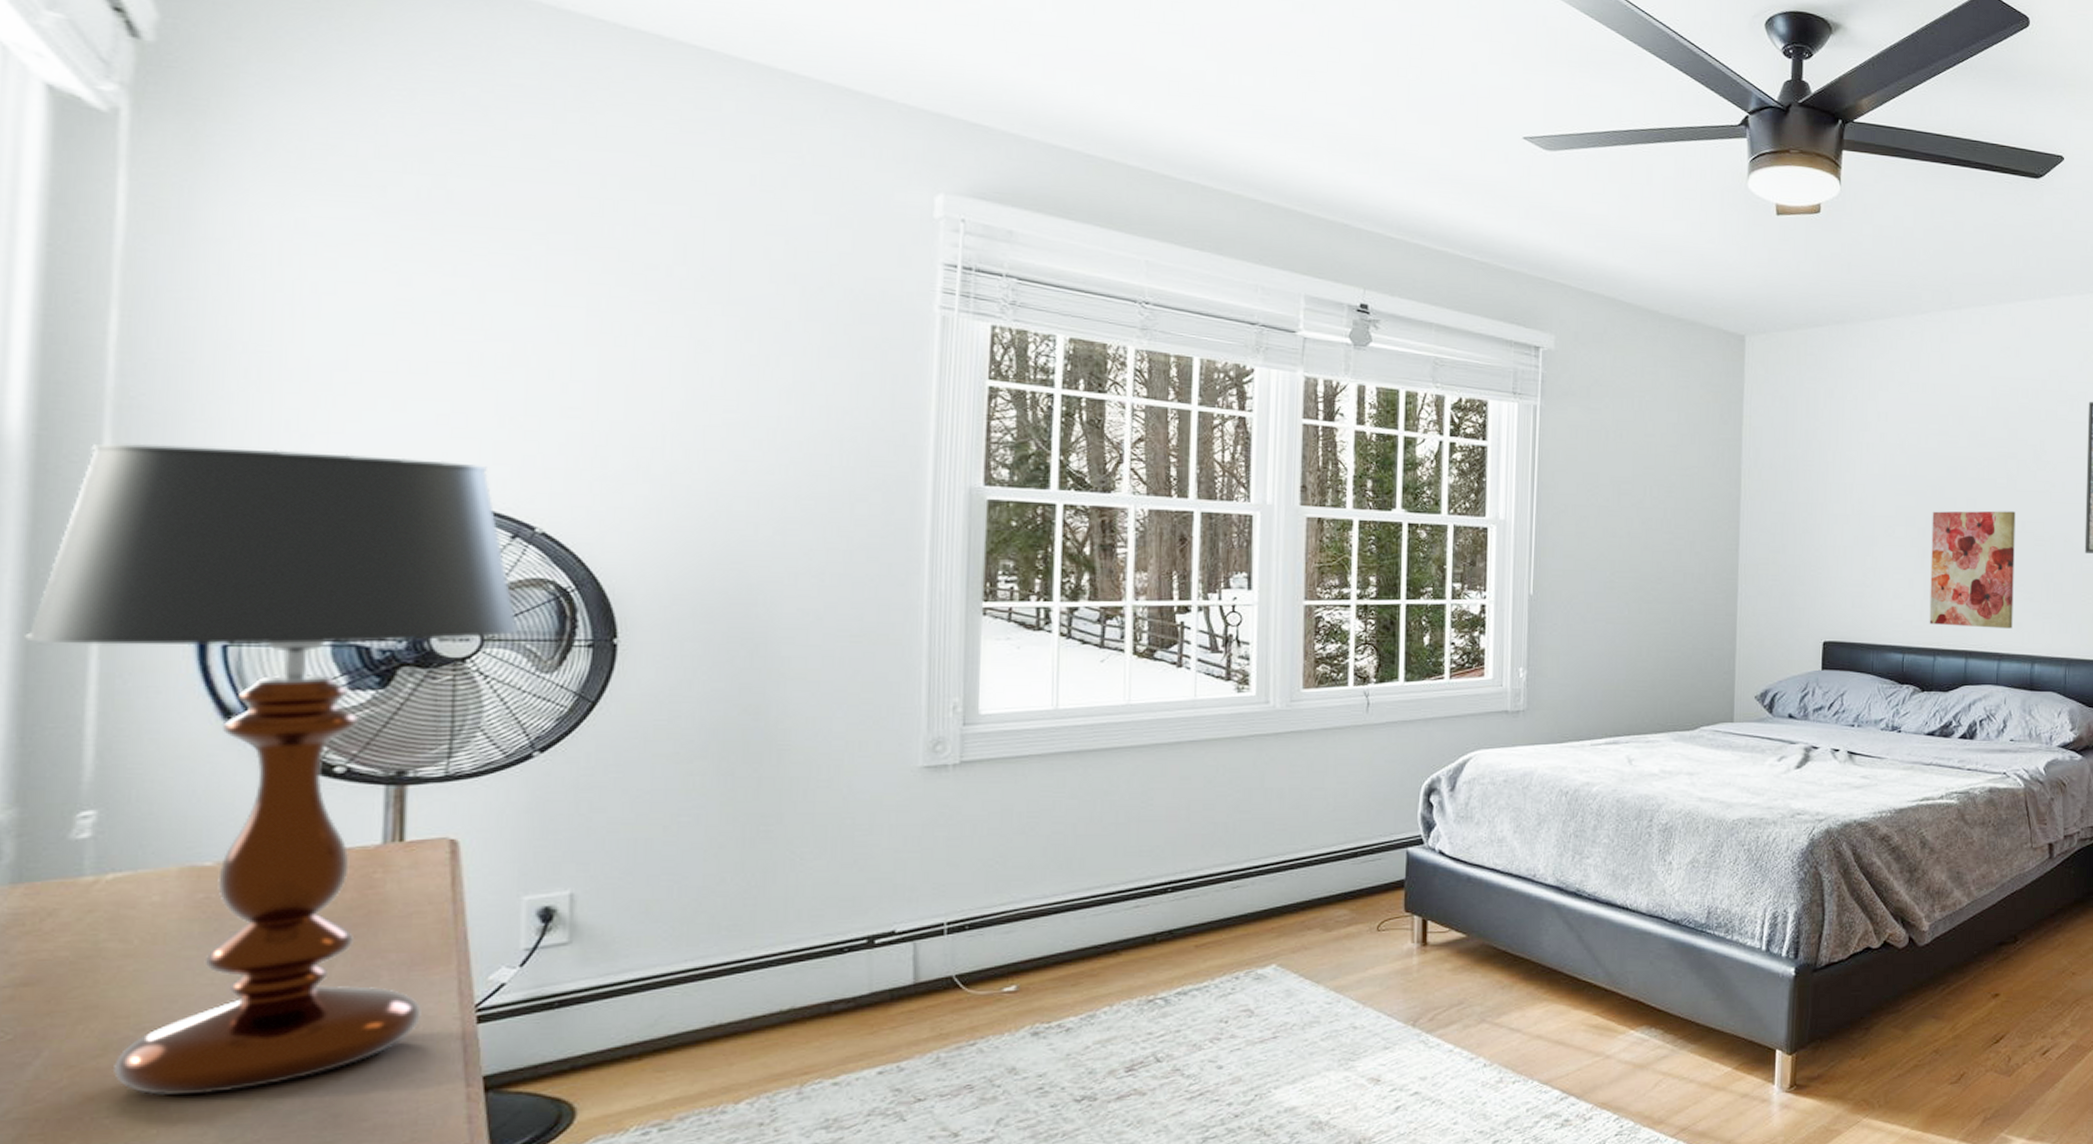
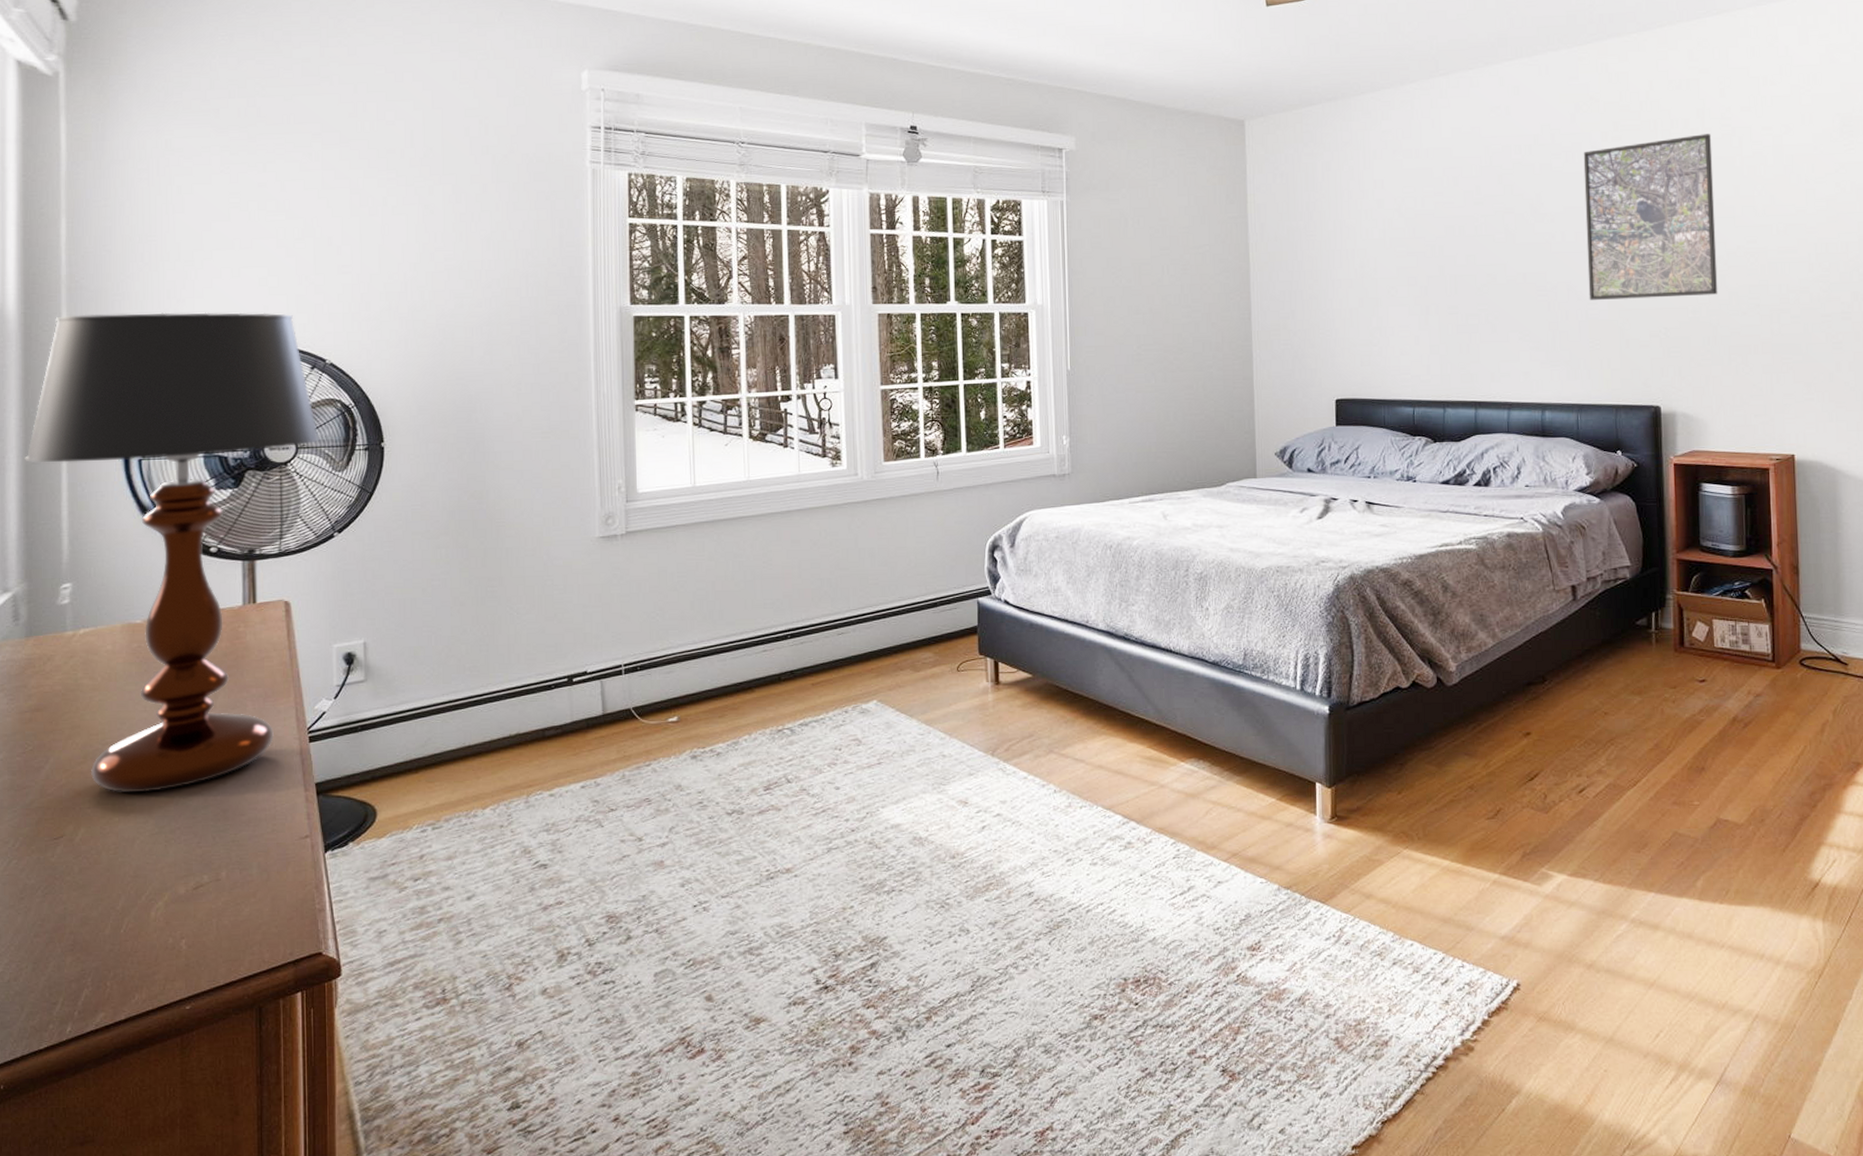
wall art: present [1929,510,2016,629] -> none [1433,264,1521,379]

